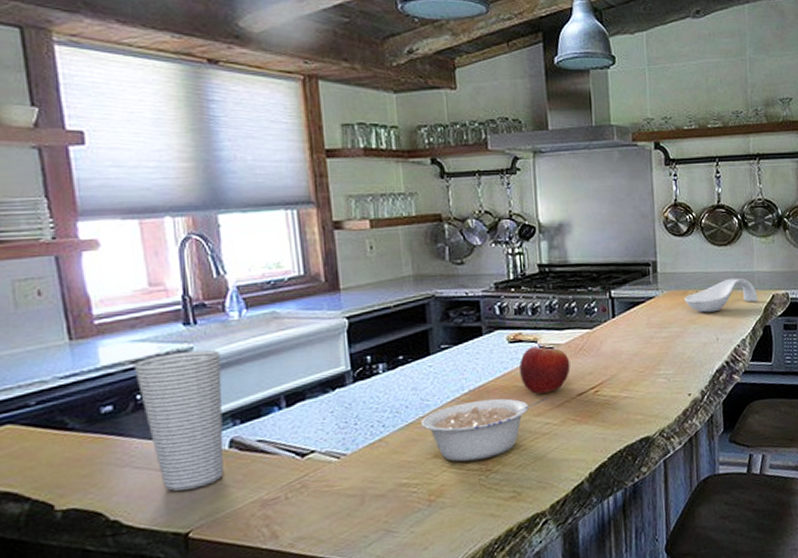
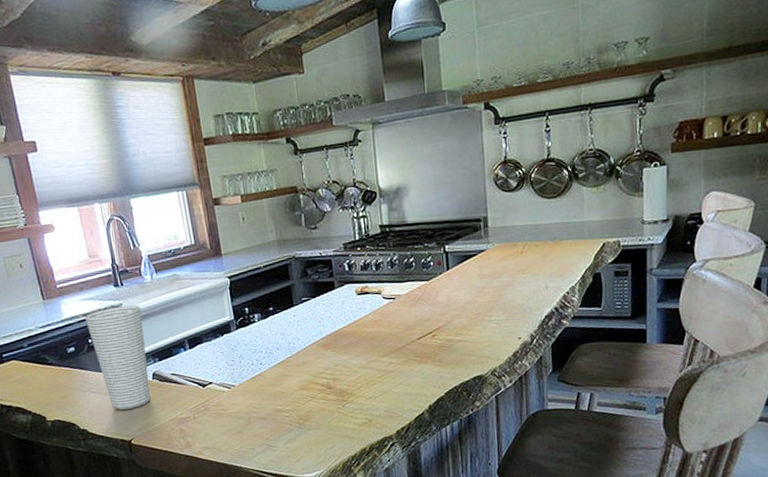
legume: present [420,397,549,462] -> none [289,341,393,394]
fruit: present [519,345,571,394] -> none [366,296,410,338]
spoon rest: present [684,278,758,313] -> none [514,228,588,263]

